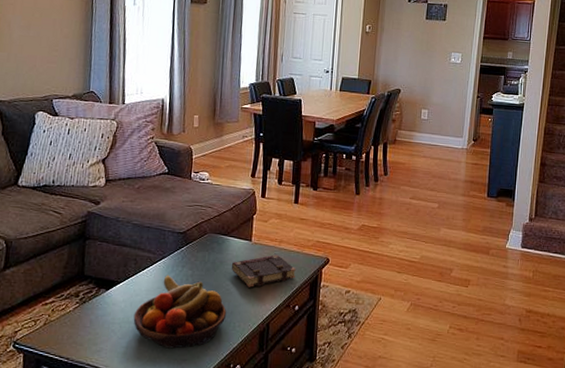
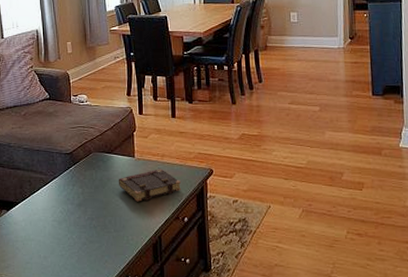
fruit bowl: present [133,274,227,349] -> none [34,194,119,263]

